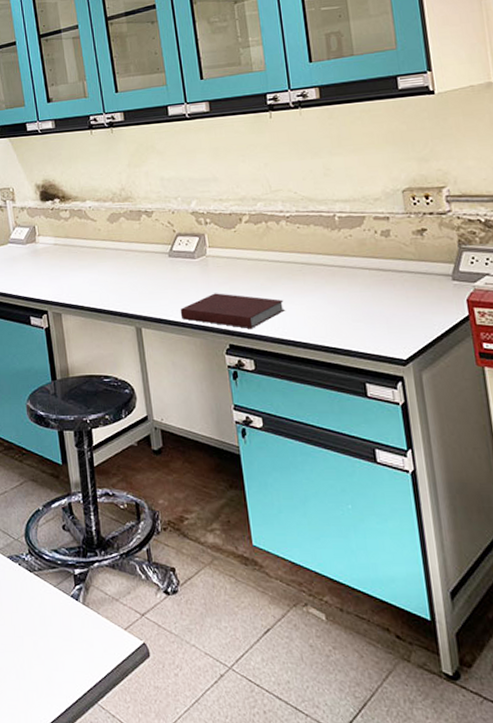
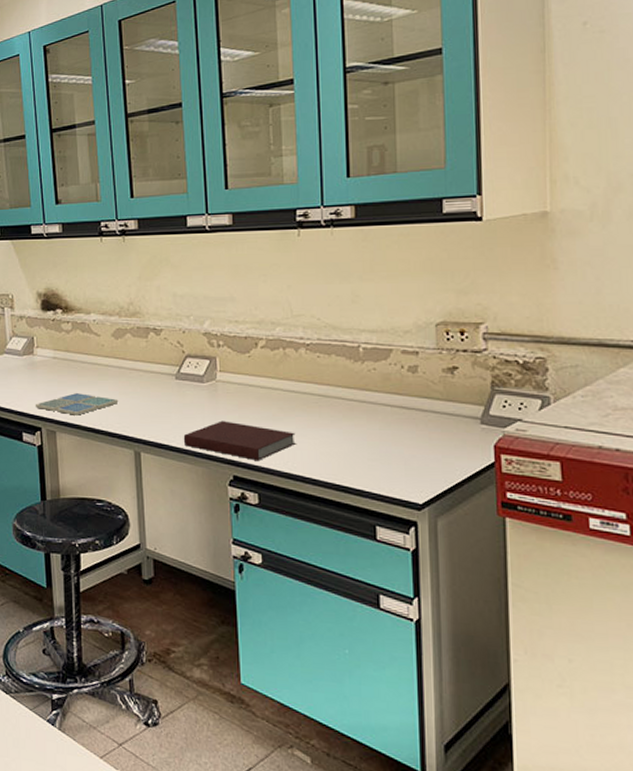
drink coaster: none [40,275,118,297] -> present [35,392,119,415]

